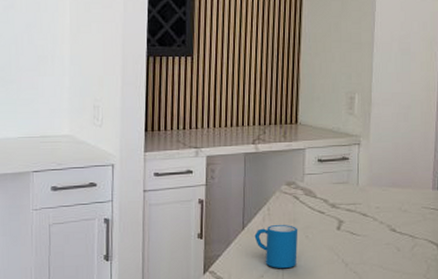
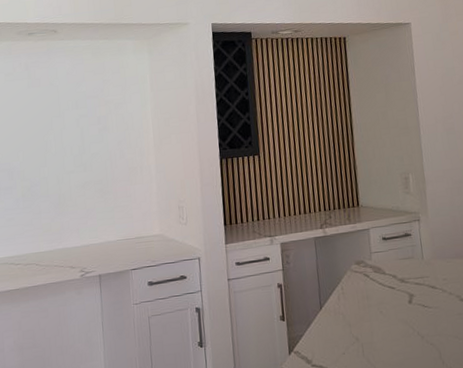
mug: present [254,225,298,269] -> none [332,302,375,345]

